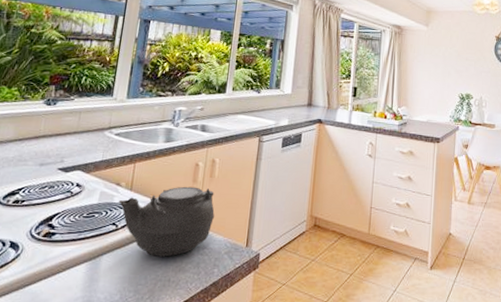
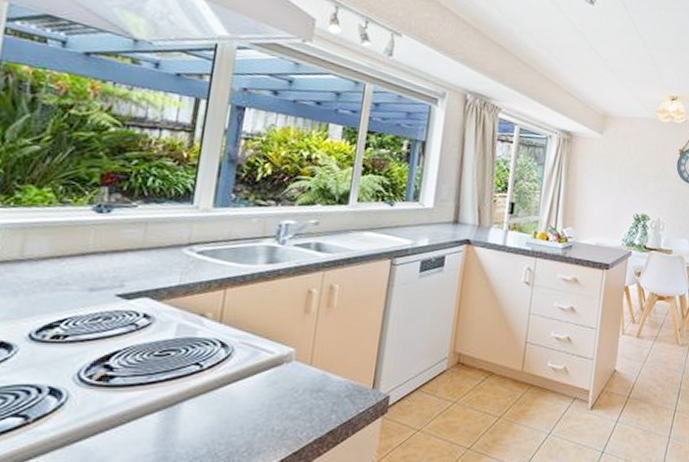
teapot: present [118,186,215,257] -> none [203,317,333,402]

